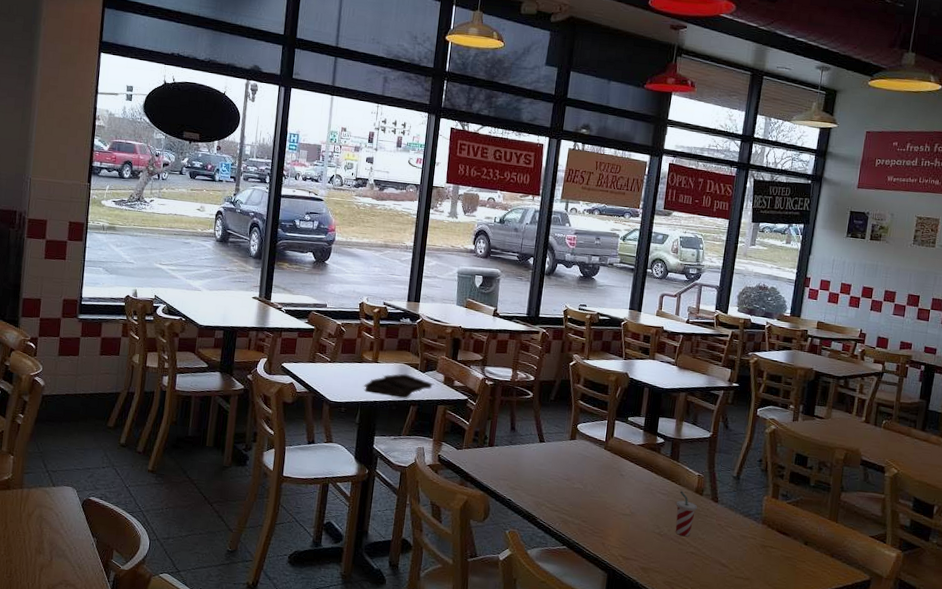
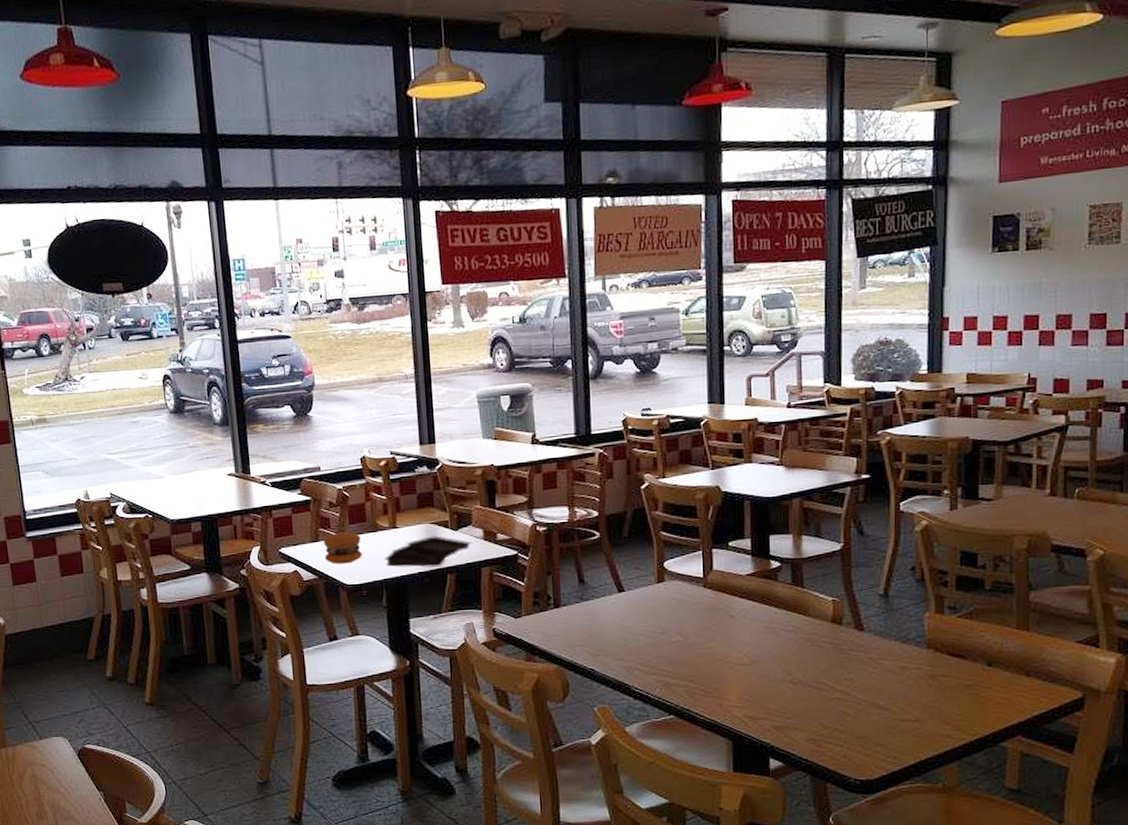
burger: none [317,358,349,385] -> present [323,531,362,564]
beverage cup: present [675,491,698,537] -> none [808,623,838,680]

